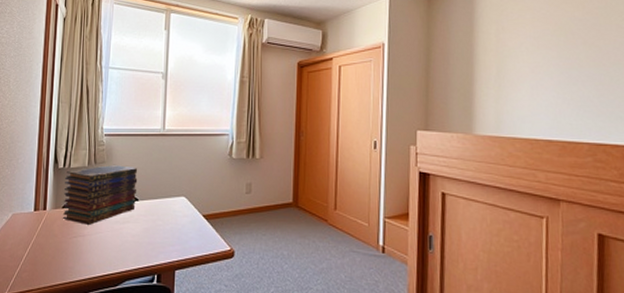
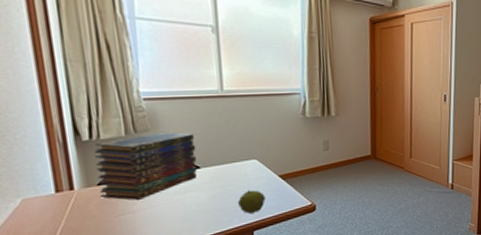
apple: none [164,227,189,251] -> present [237,190,266,213]

